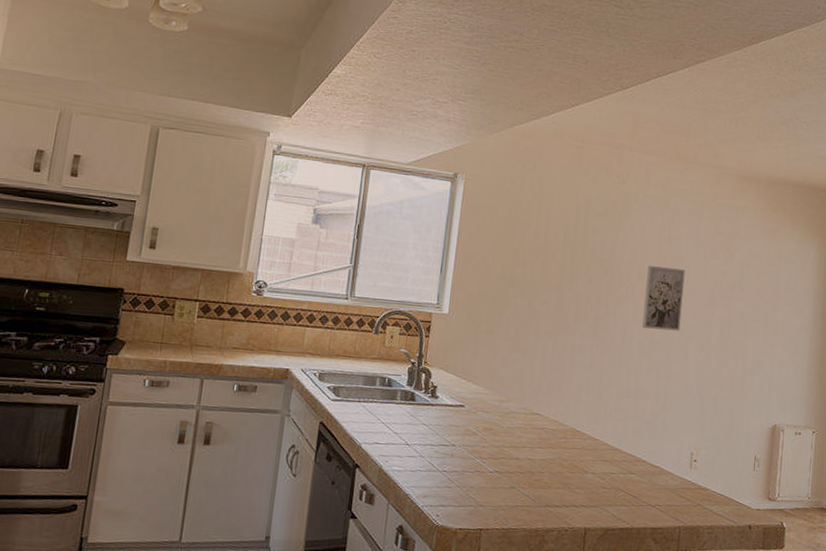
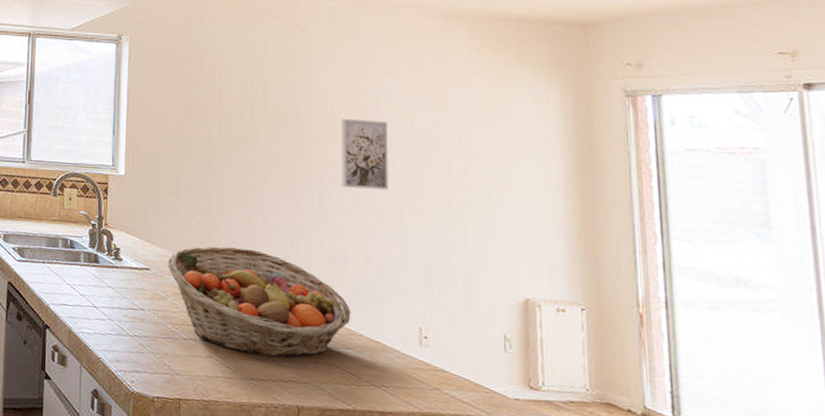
fruit basket: none [481,382,638,485] -> present [167,246,351,358]

